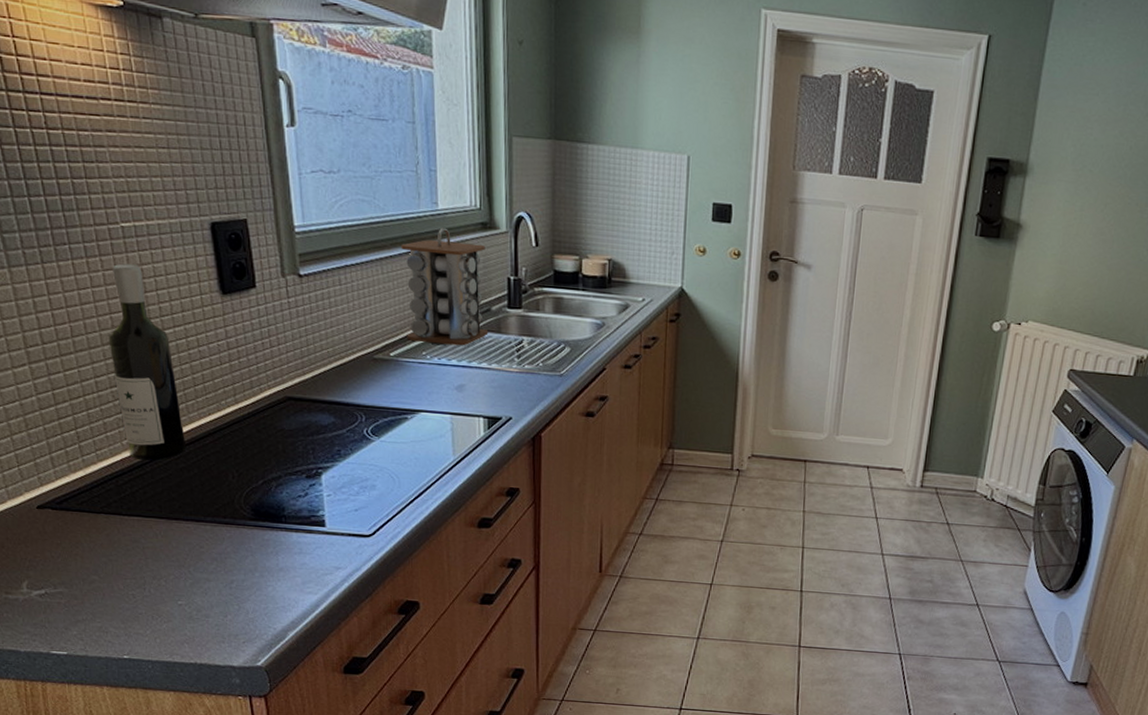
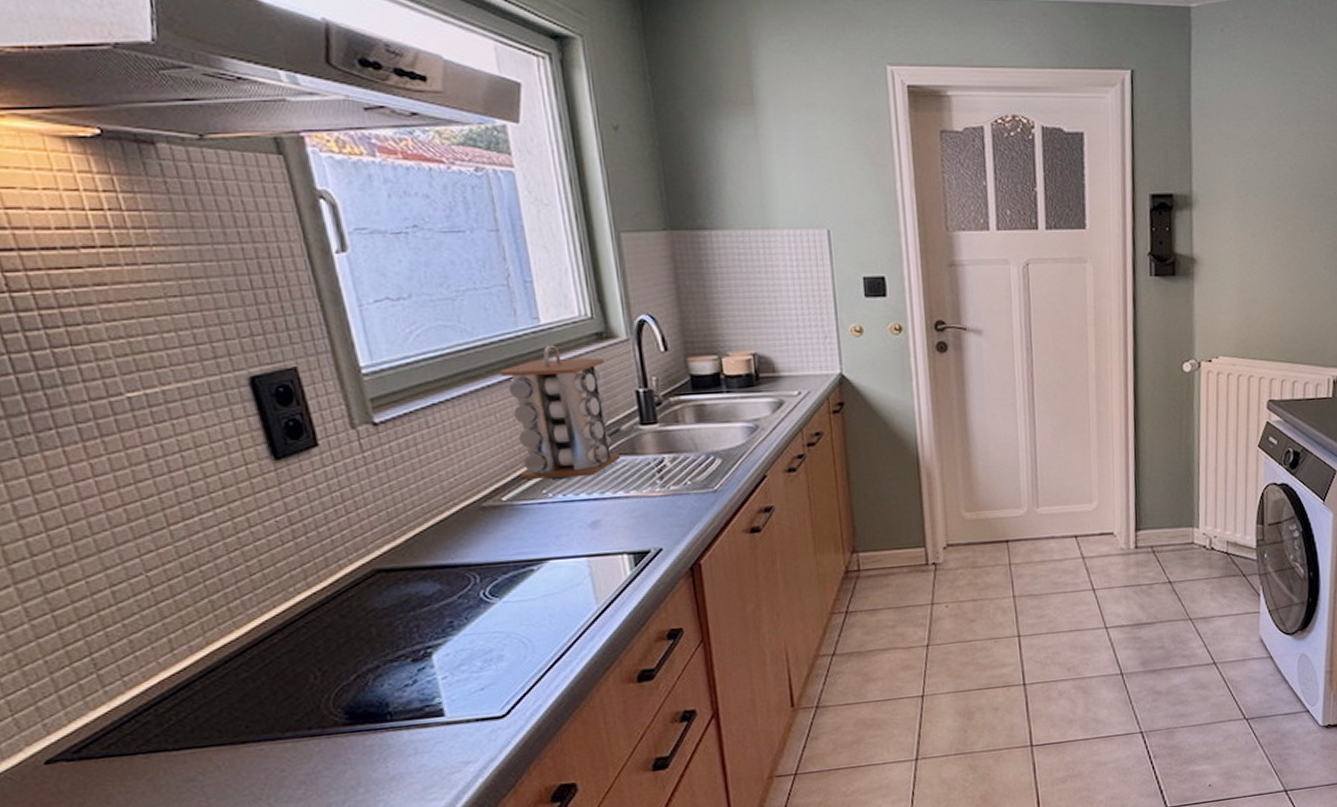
bottle: present [108,263,187,460] -> none [121,440,248,678]

